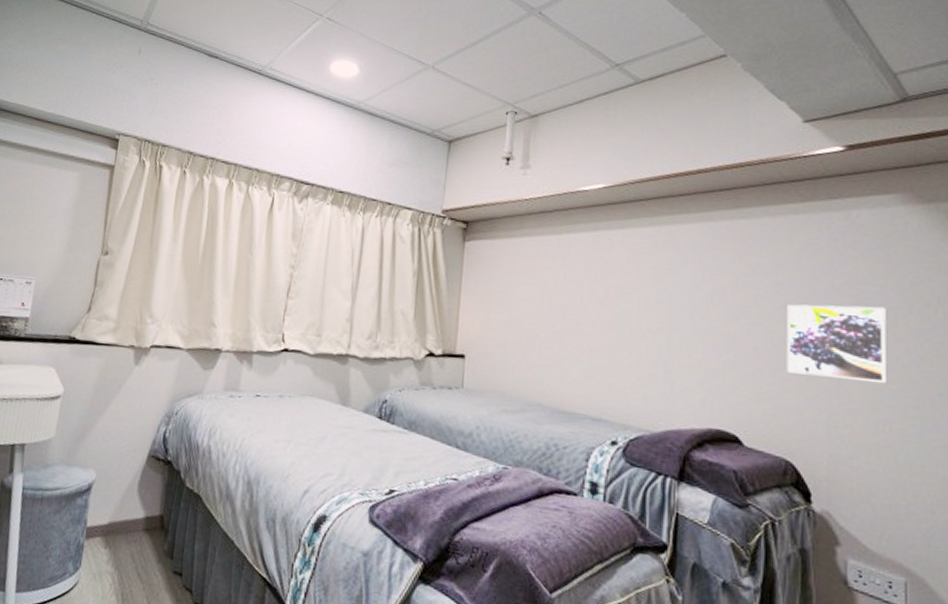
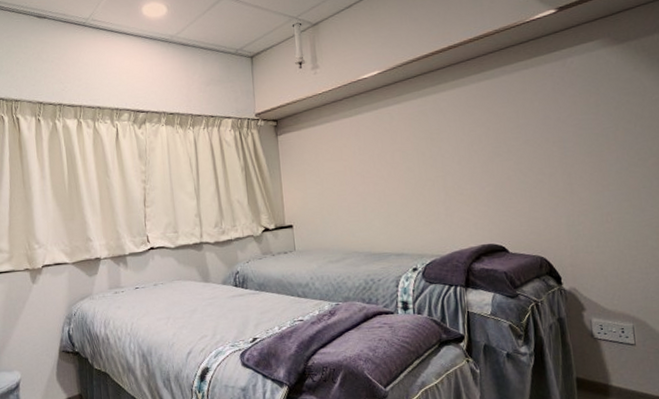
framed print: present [786,304,886,384] -> none [528,129,605,192]

